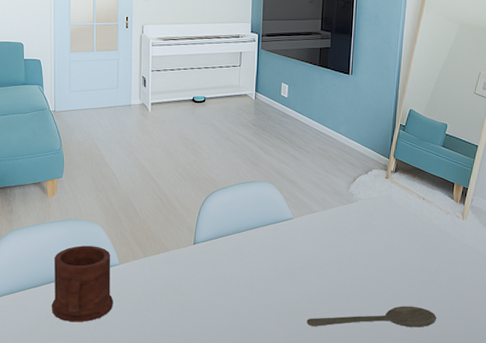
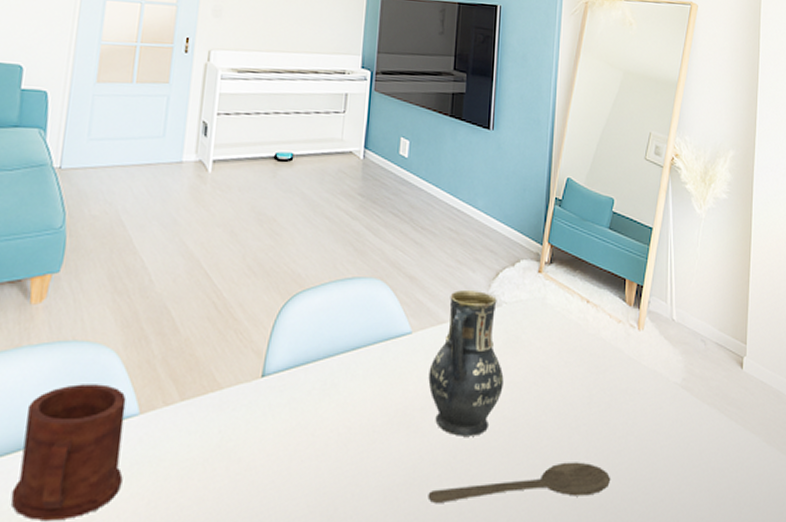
vase: none [305,191,359,286] -> present [428,290,504,436]

